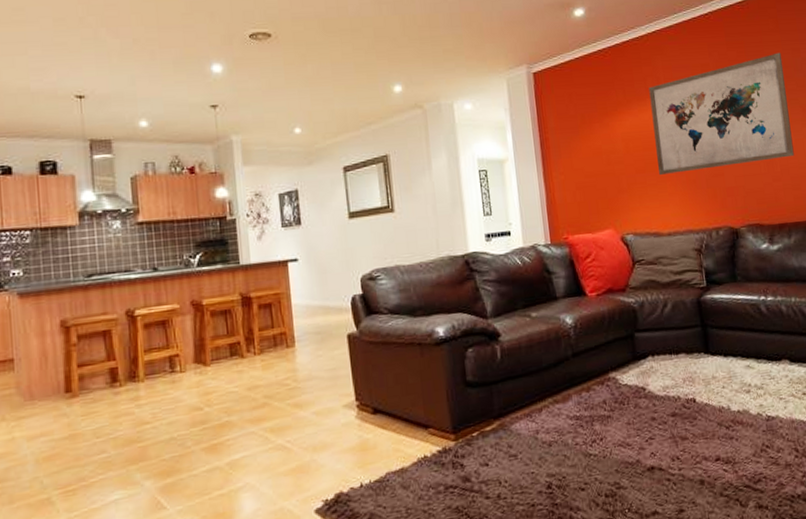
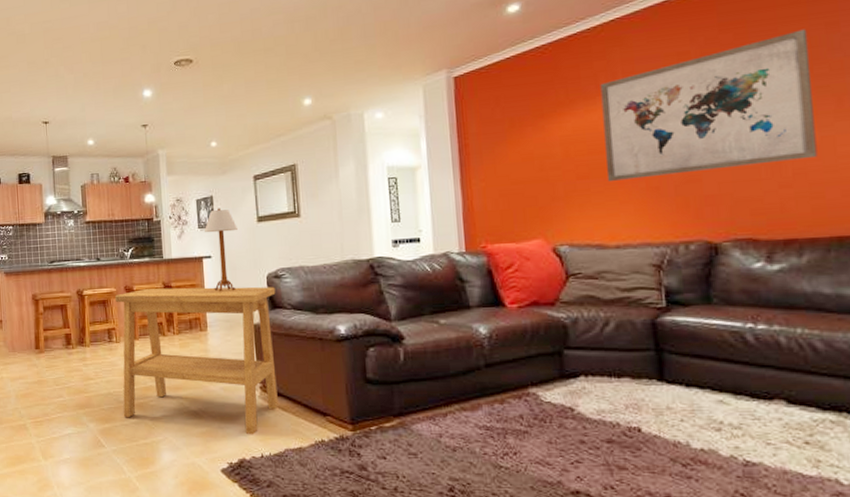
side table: none [179,290,378,466] -> present [115,286,278,435]
table lamp: none [289,203,328,300] -> present [205,208,238,292]

